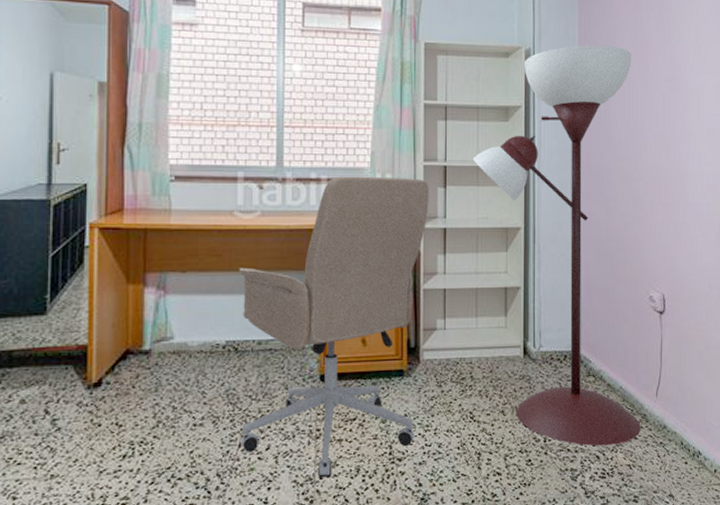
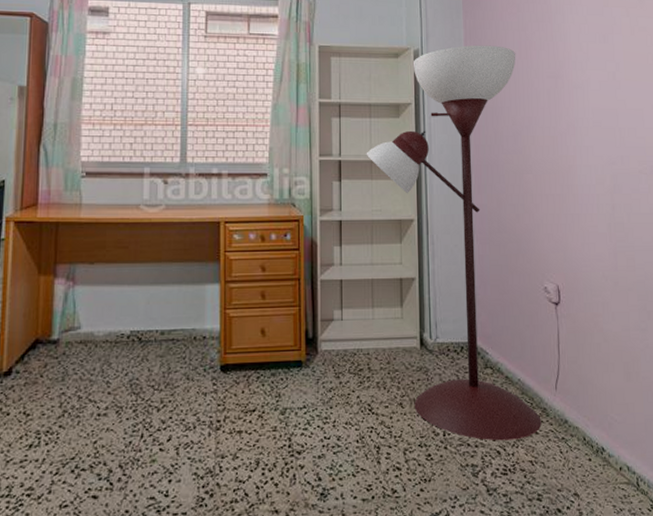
office chair: present [239,176,429,479] -> none [143,171,325,472]

